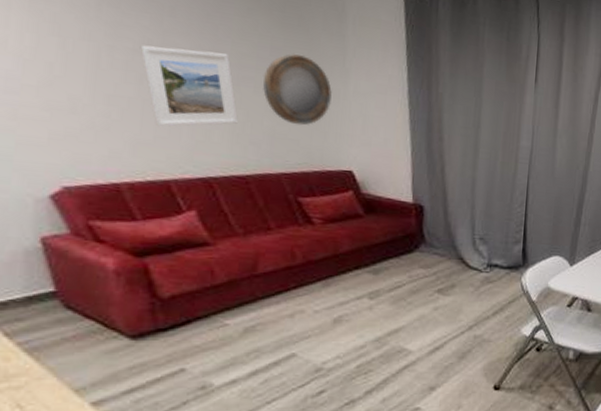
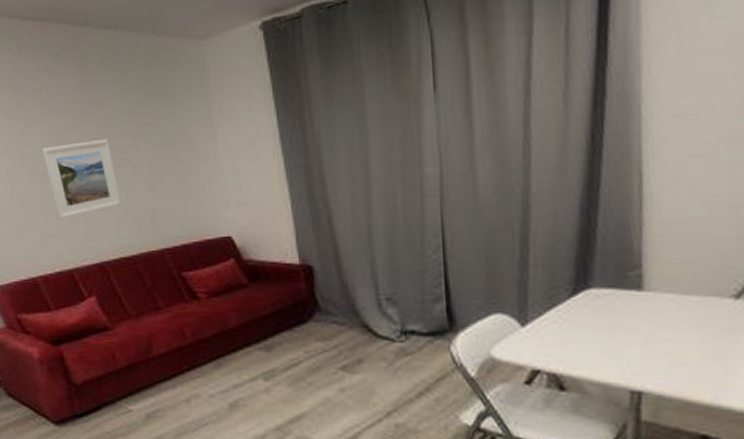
home mirror: present [263,53,332,126] -> none [138,124,203,197]

